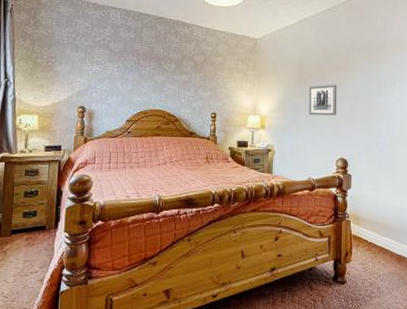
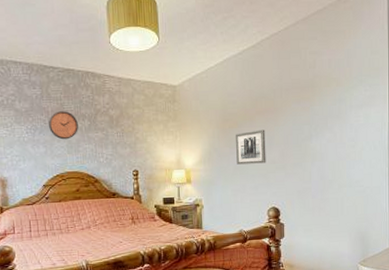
clock: none [138,54,165,80] -> present [49,111,78,140]

